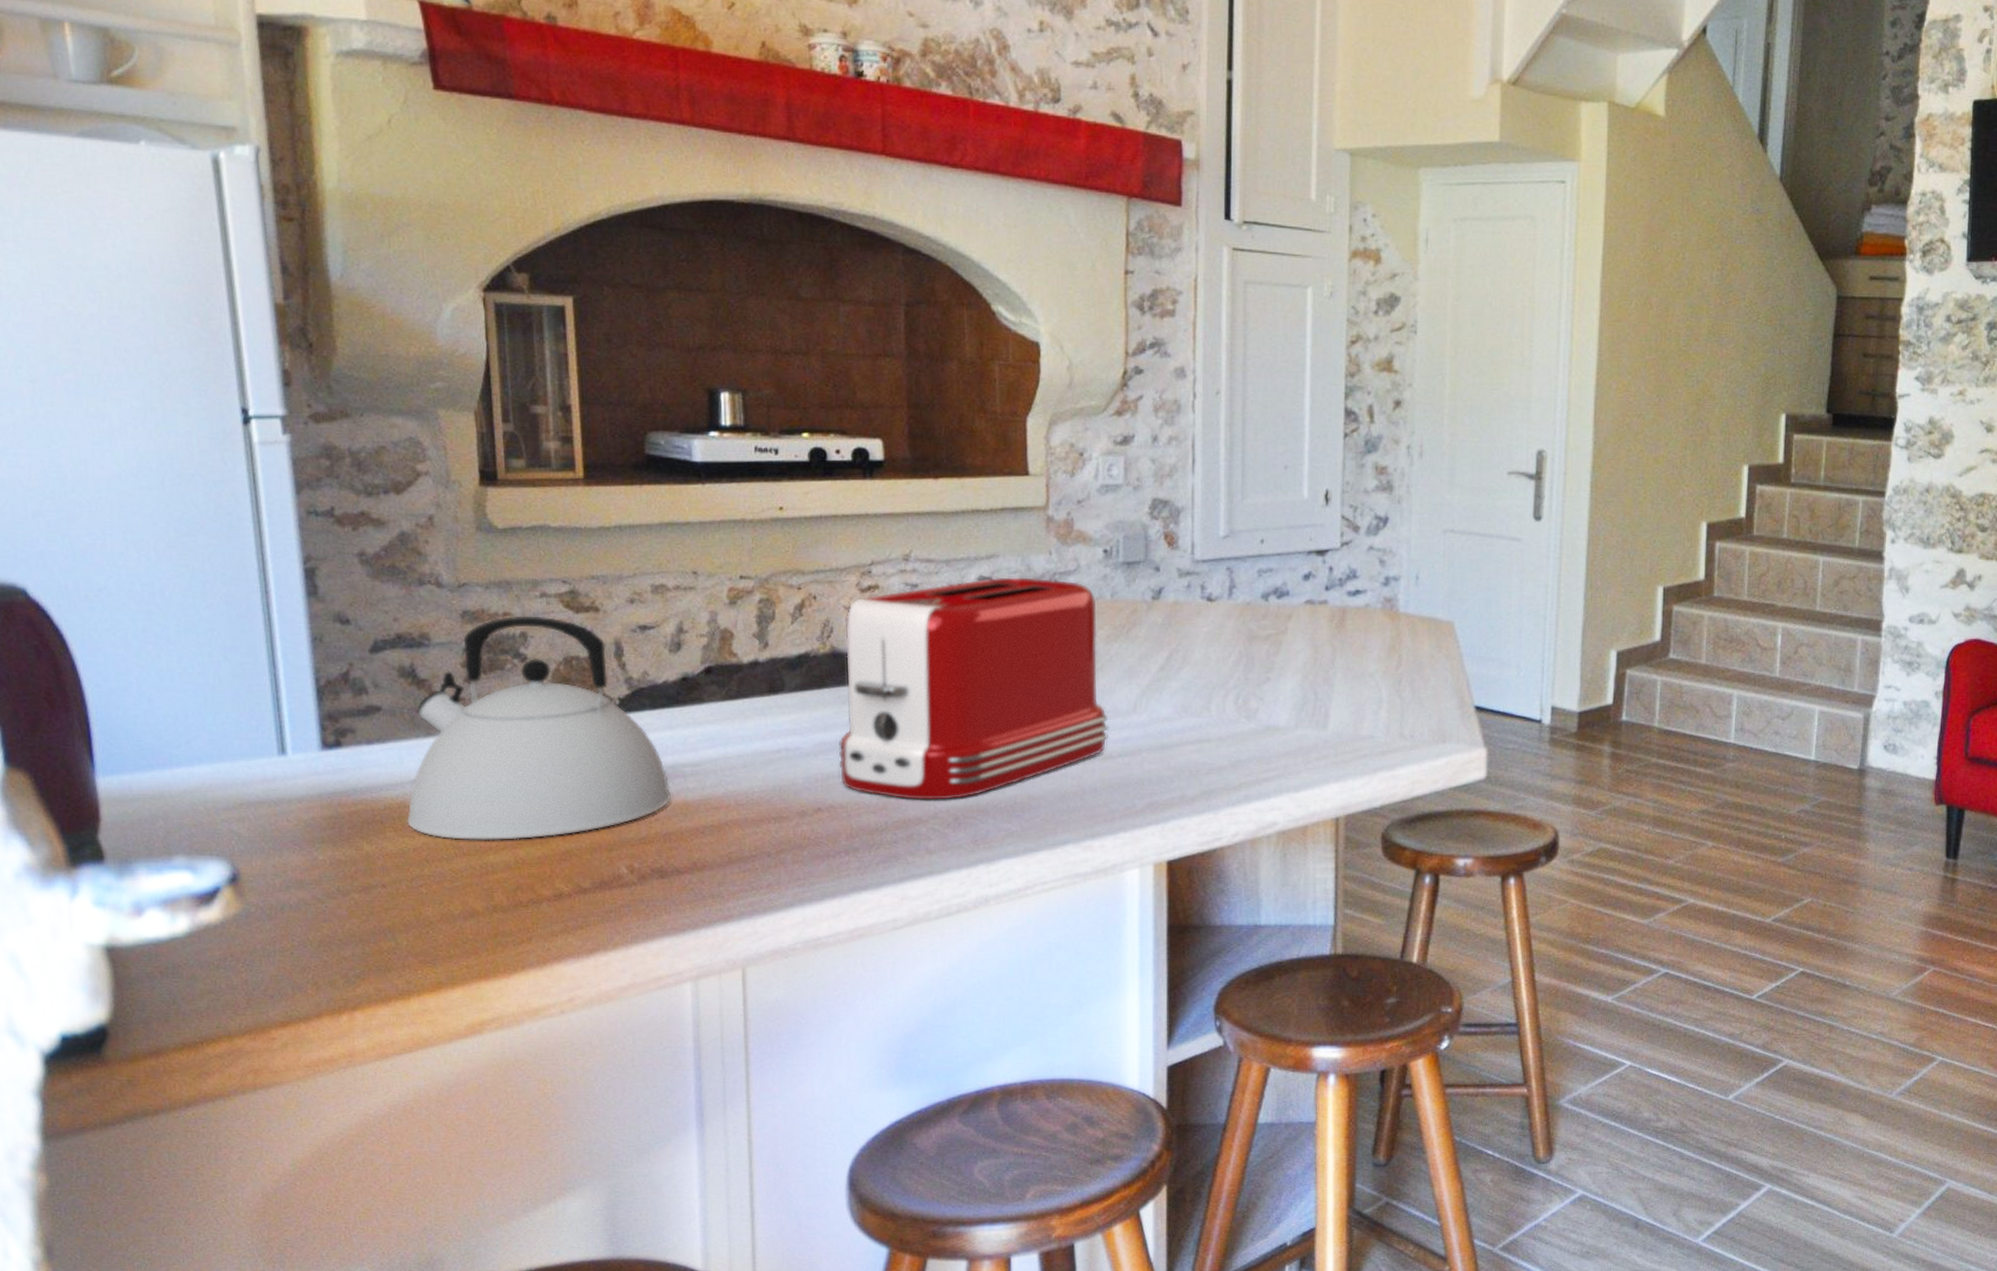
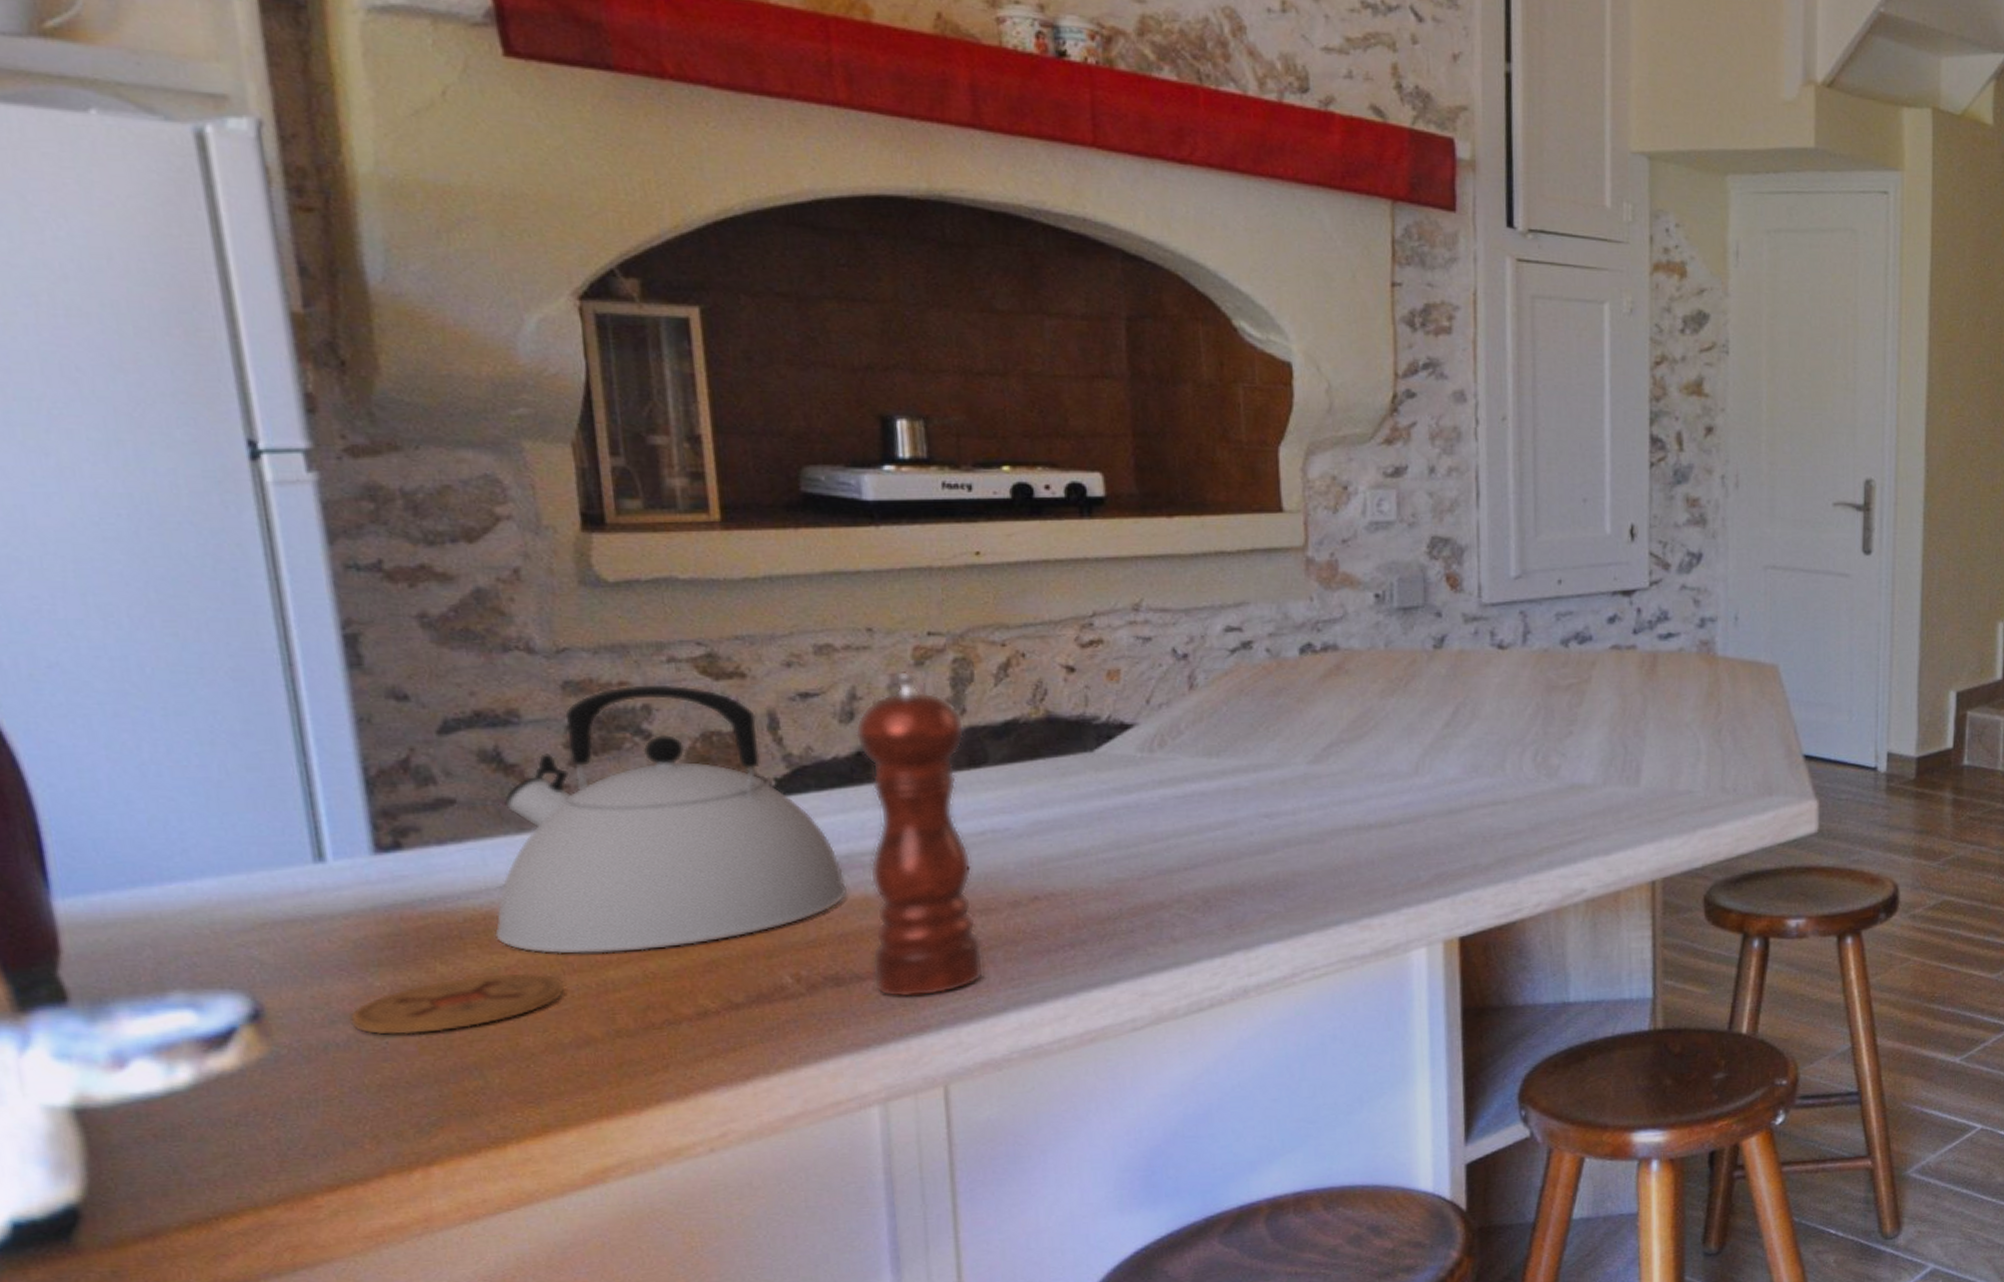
coaster: none [300,854,457,901] -> present [349,972,566,1036]
pepper mill: none [681,608,776,890] -> present [855,670,984,998]
toaster: present [838,577,1109,800] -> none [1058,627,1387,882]

